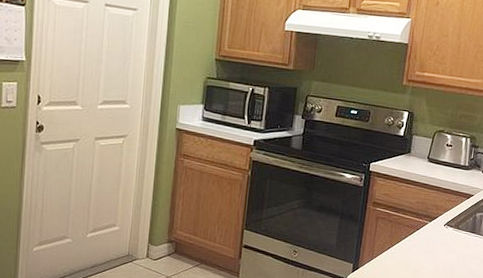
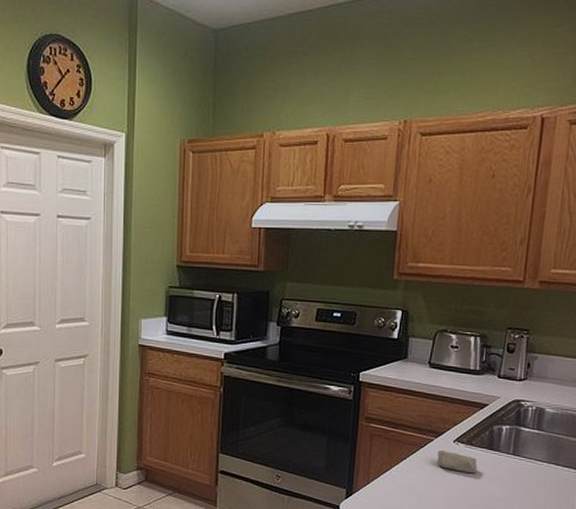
soap bar: none [430,232,462,253] -> present [437,449,477,474]

